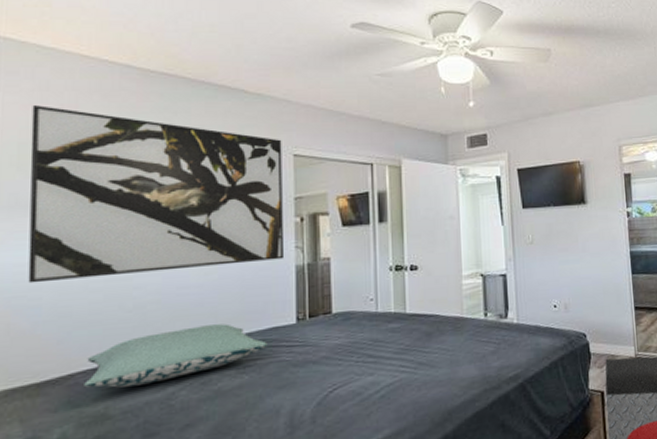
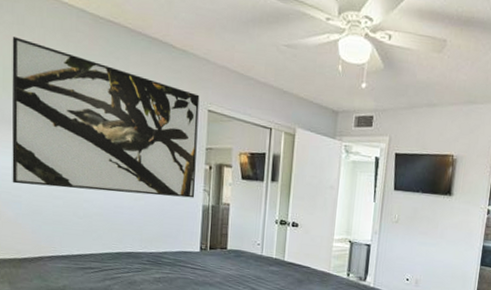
pillow: present [84,324,267,388] -> none [50,238,177,276]

